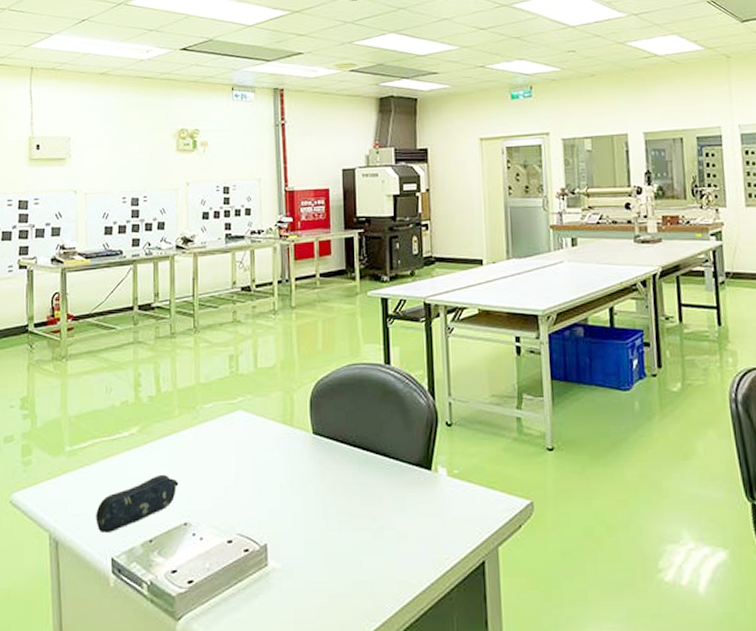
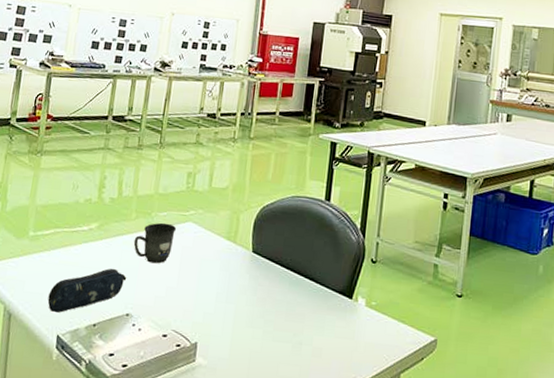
mug: none [181,415,226,462] -> present [133,222,177,264]

